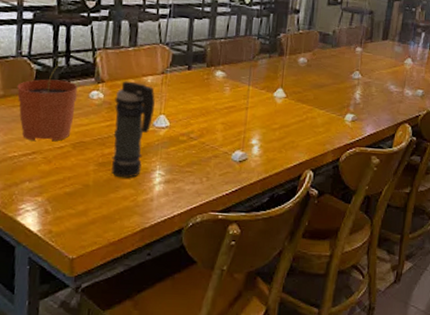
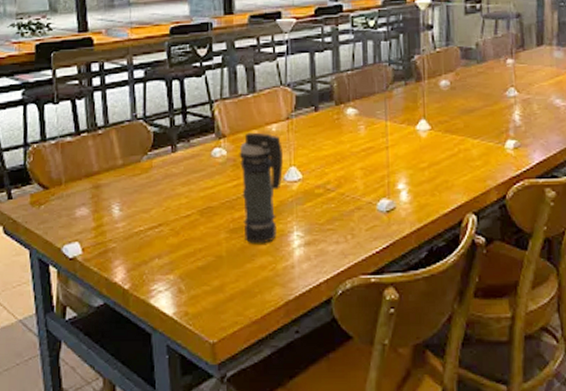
plant pot: present [17,60,78,142] -> none [135,118,198,212]

